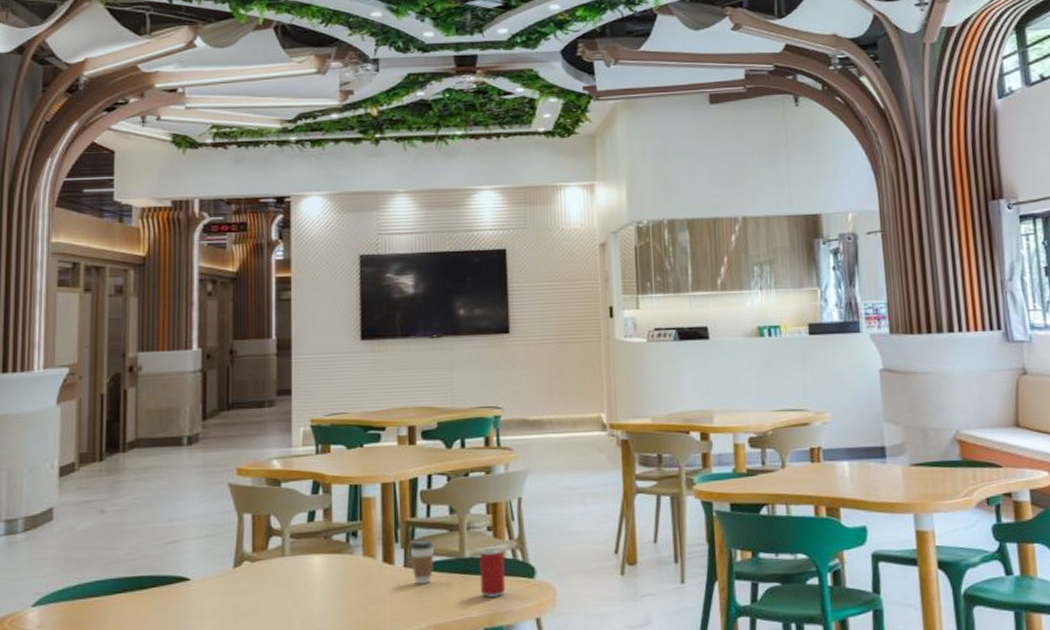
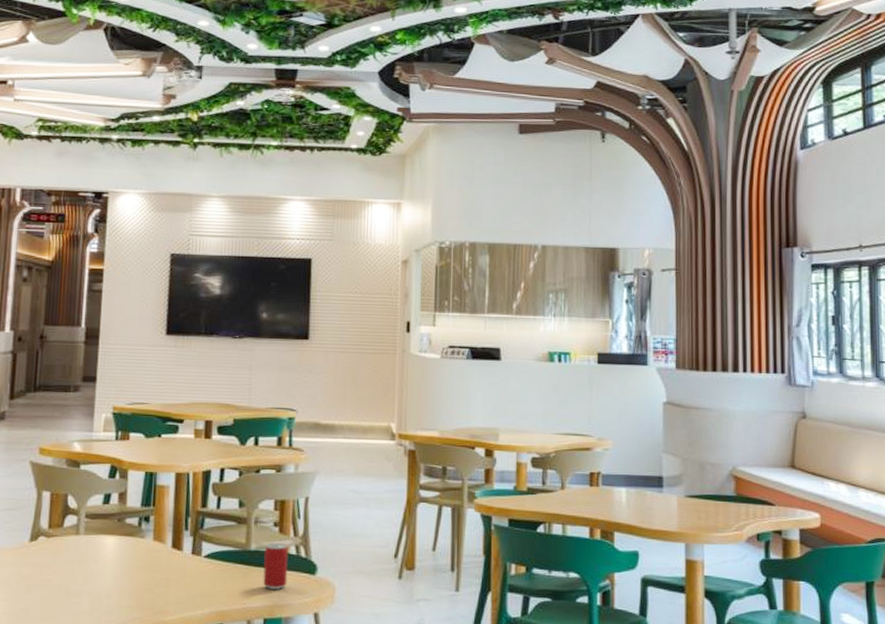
coffee cup: present [410,539,435,584] -> none [198,529,223,571]

